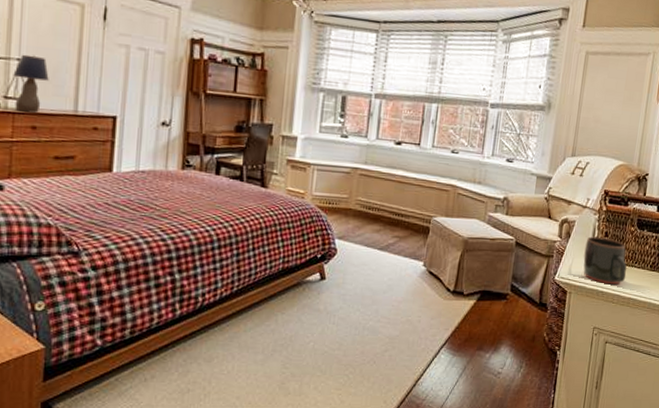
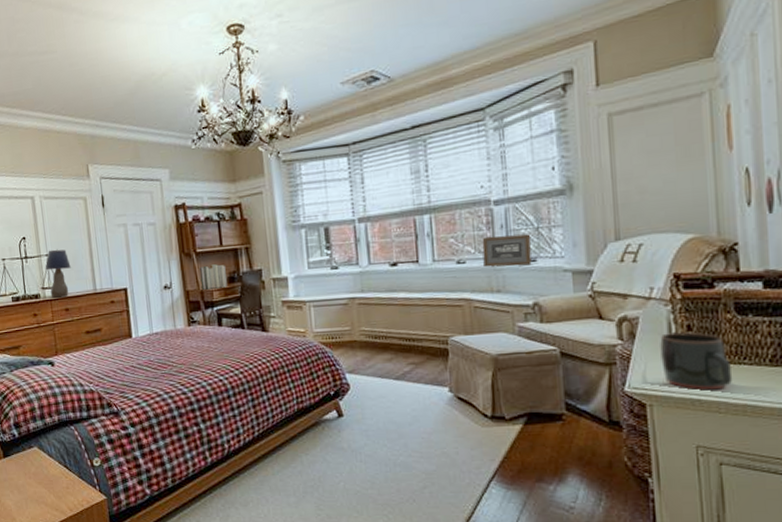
books: none [204,109,235,136] -> present [199,264,227,290]
picture frame: none [472,133,513,165] -> present [482,234,532,268]

